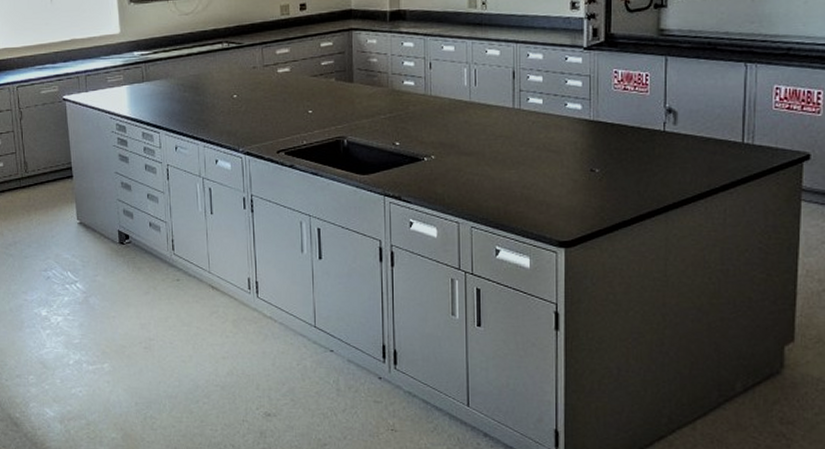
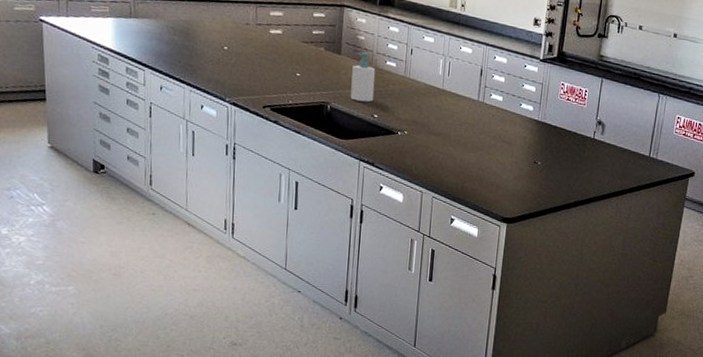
soap bottle: none [367,75,393,130] -> present [350,52,376,102]

